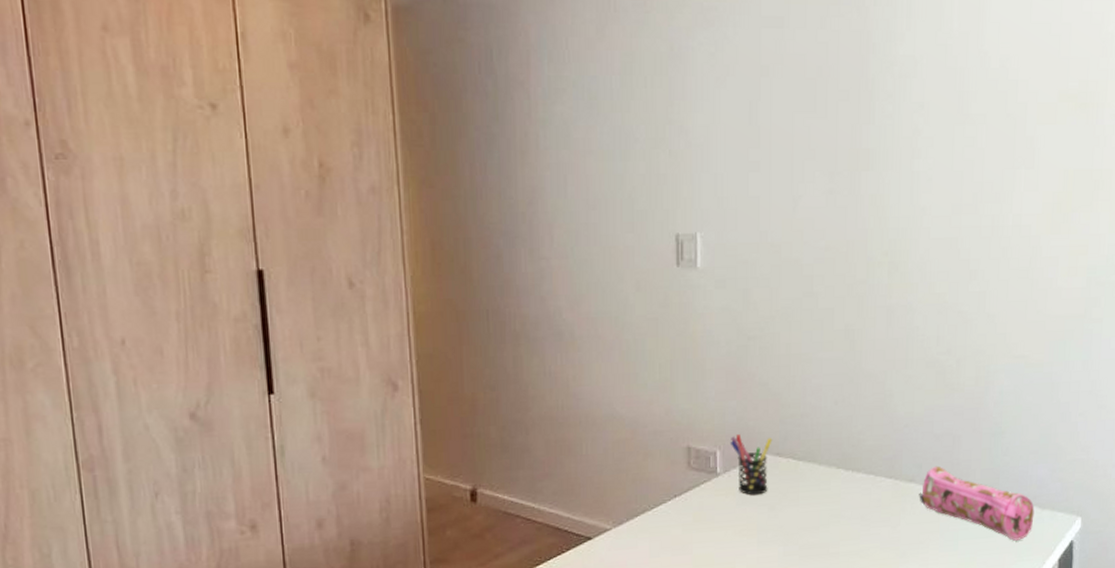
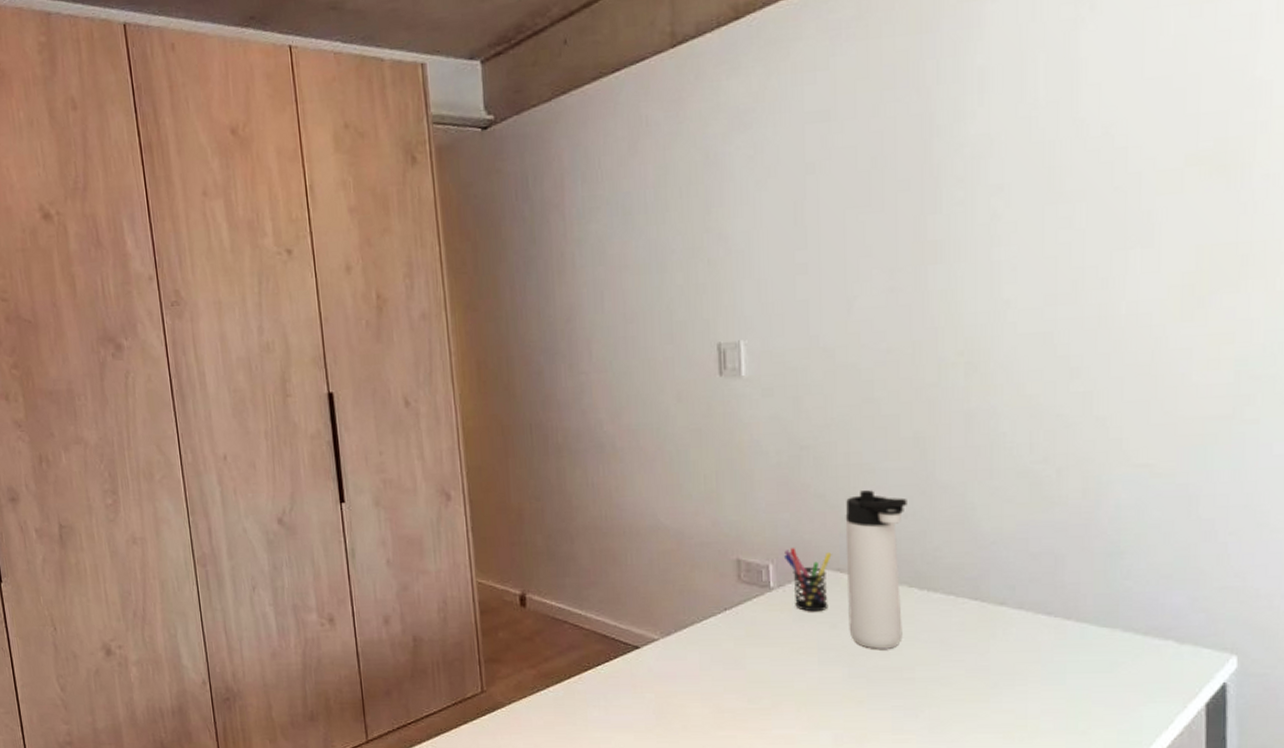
thermos bottle: none [785,379,838,528] -> present [845,490,907,649]
pencil case: present [919,465,1035,541] -> none [1012,588,1170,678]

